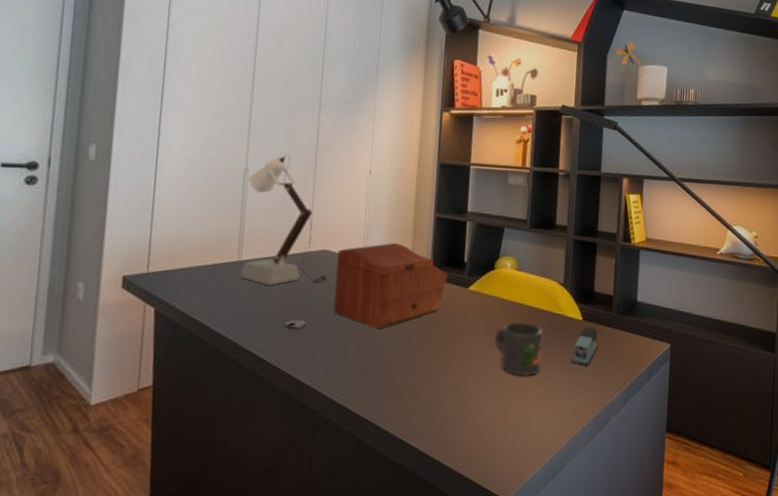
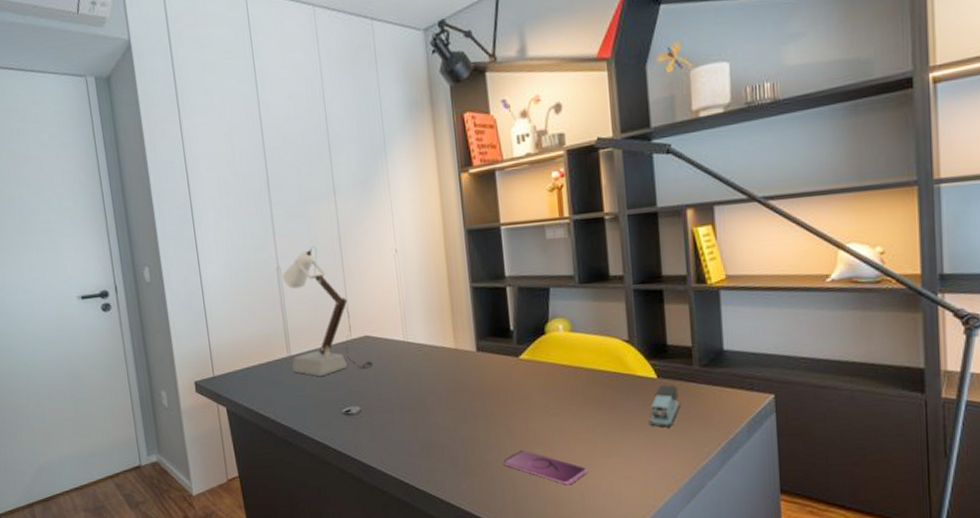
sewing box: present [334,243,448,328] -> none [379,320,495,407]
smartphone: none [438,378,513,415] -> present [503,450,588,486]
mug: present [494,322,542,377] -> none [556,386,615,445]

